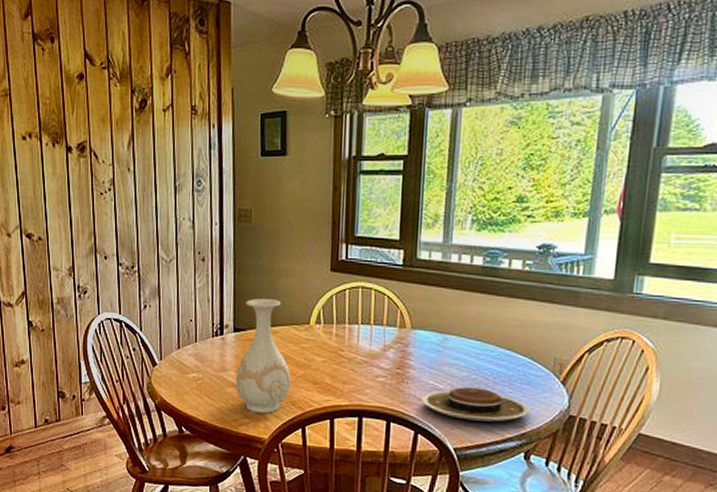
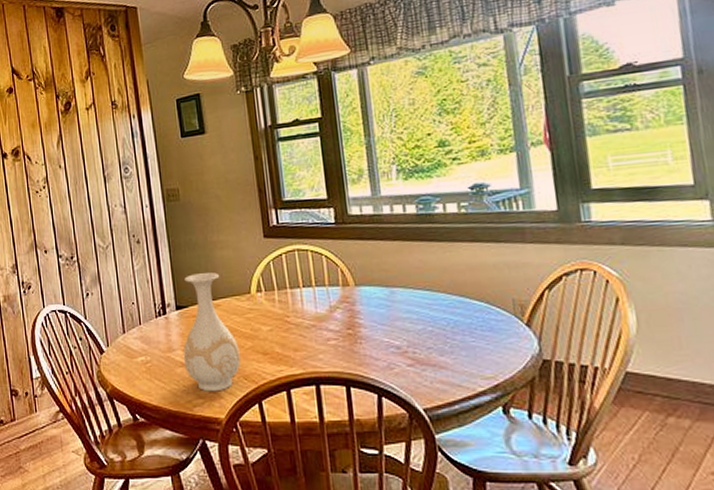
plate: present [421,387,530,422] -> none [378,340,499,376]

